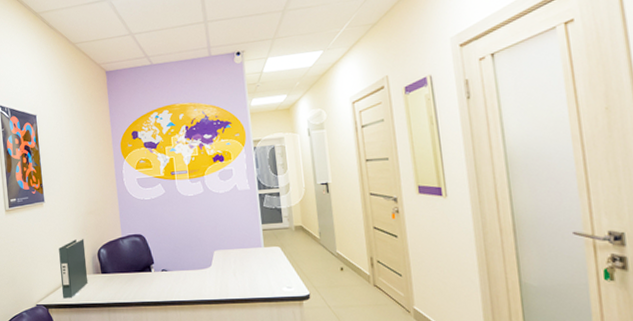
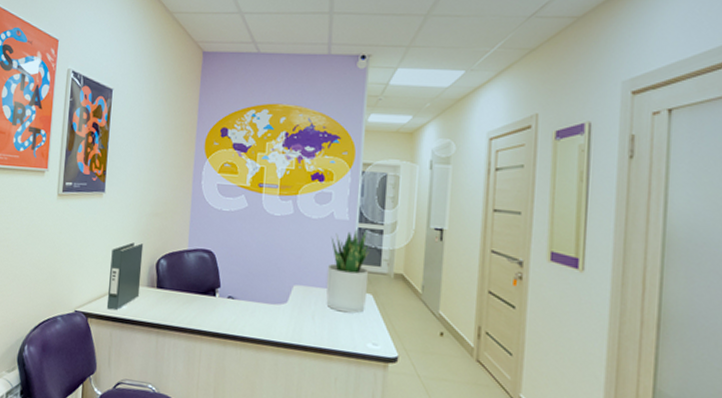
planter: none [237,195,276,266] -> present [325,229,371,314]

